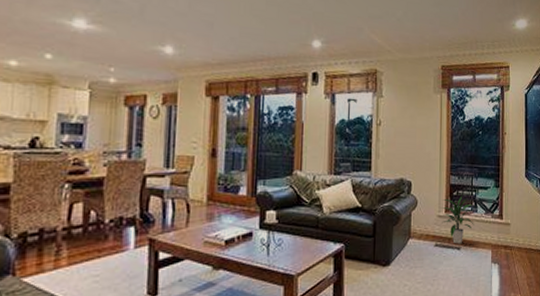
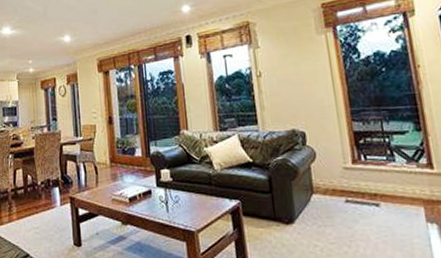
indoor plant: present [441,195,474,244] -> none [346,143,394,200]

